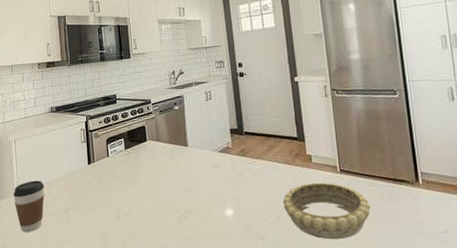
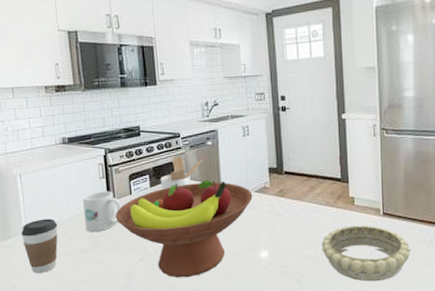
mug: none [66,154,100,192] -> present [83,191,122,232]
fruit bowl: none [94,141,217,237] -> present [115,180,253,278]
utensil holder: none [133,120,172,152] -> present [160,155,204,190]

